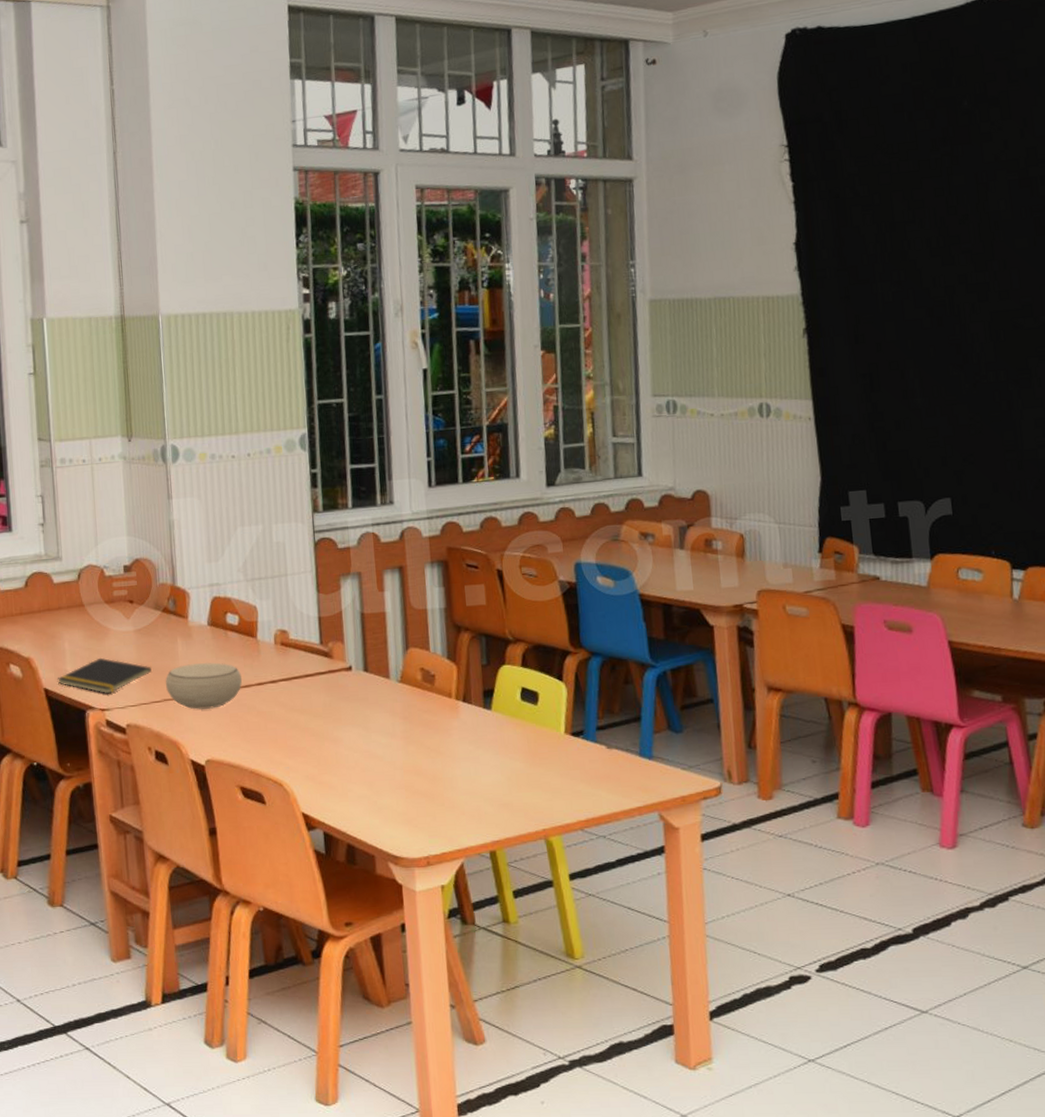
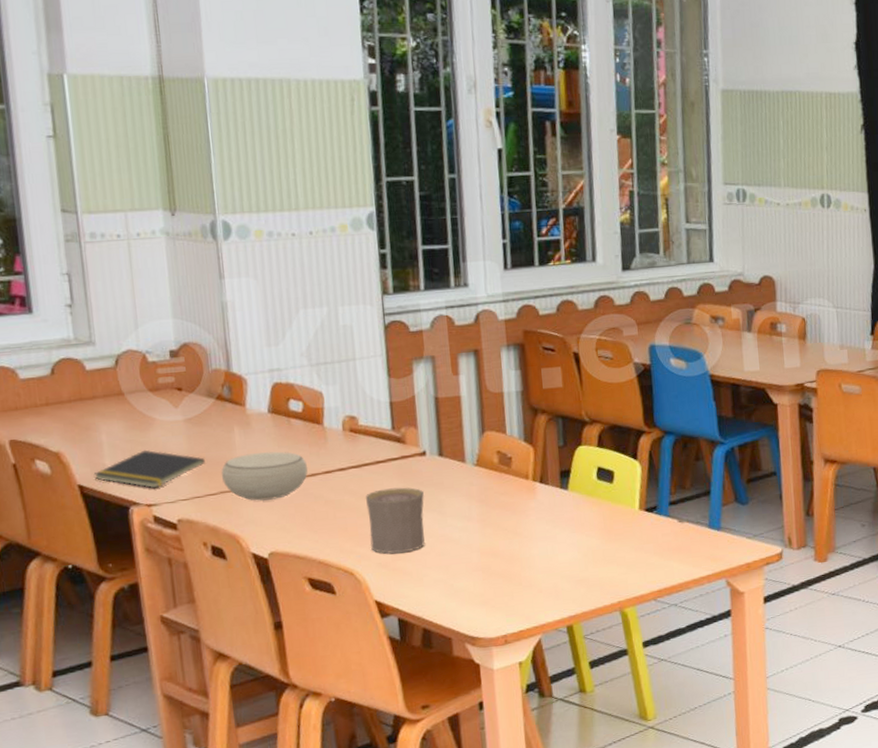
cup: none [295,701,350,767] -> present [366,487,425,554]

